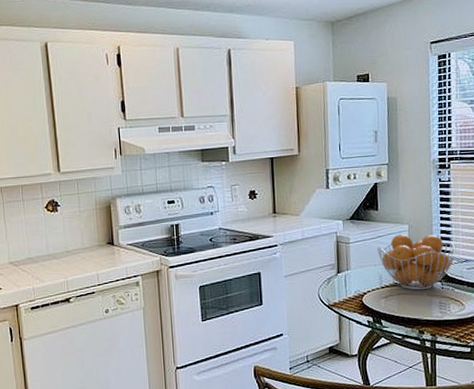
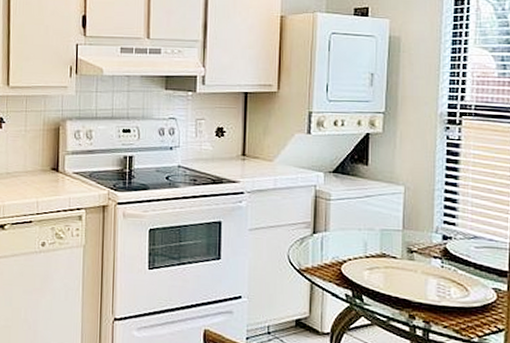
fruit basket: present [377,234,456,291] -> none [363,196,463,267]

